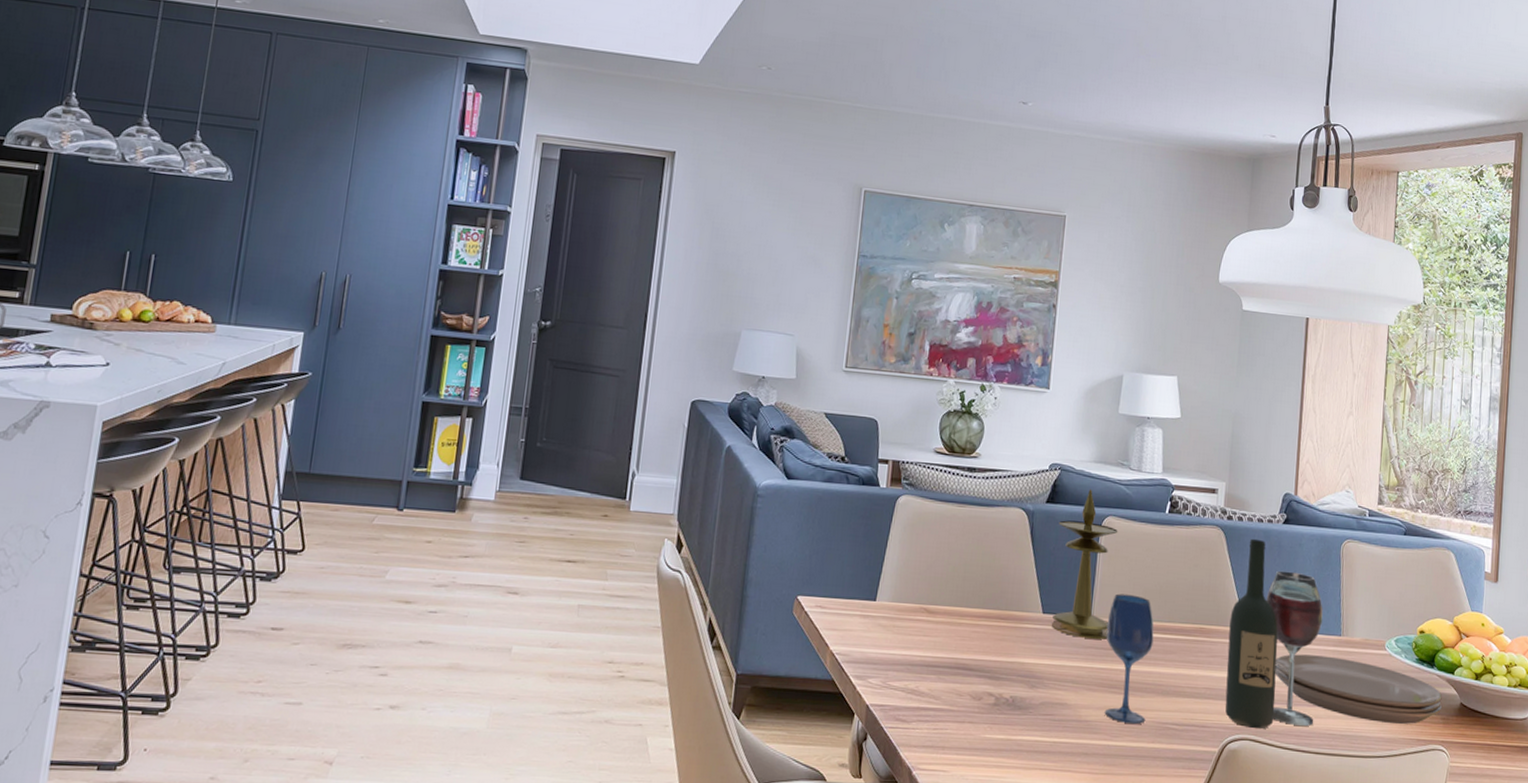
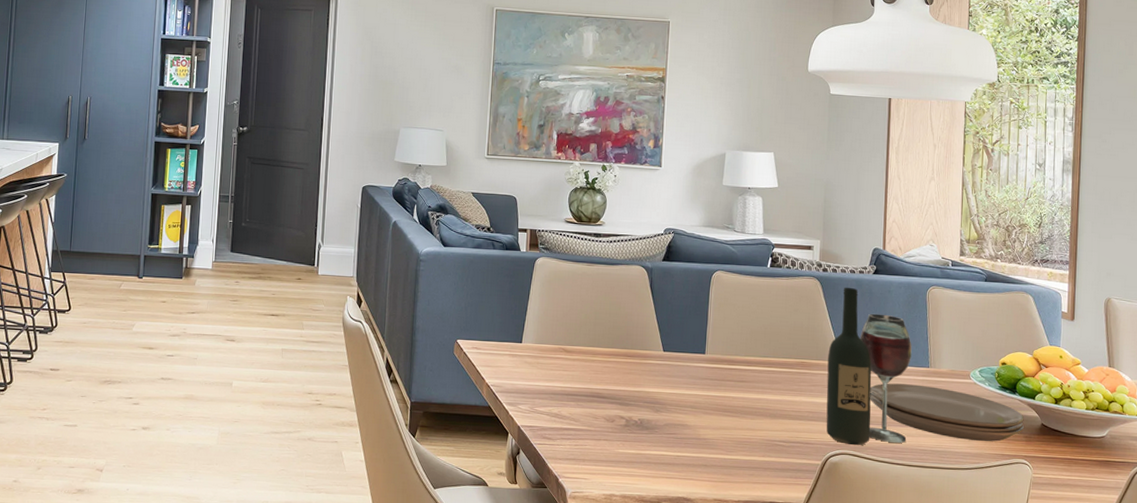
candlestick: present [1052,489,1118,639] -> none [672,249,726,372]
wineglass: present [1104,593,1154,724] -> none [719,334,761,441]

